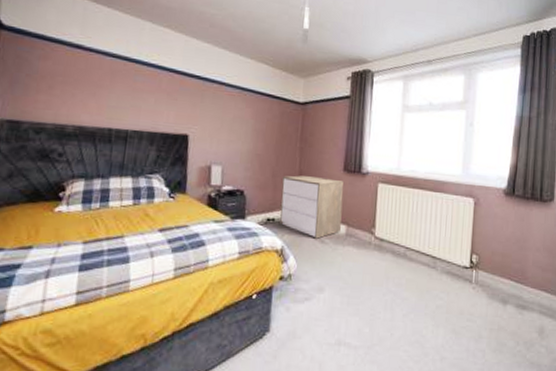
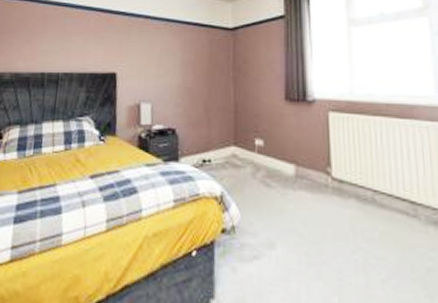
dresser: present [280,175,344,239] -> none [216,107,288,182]

